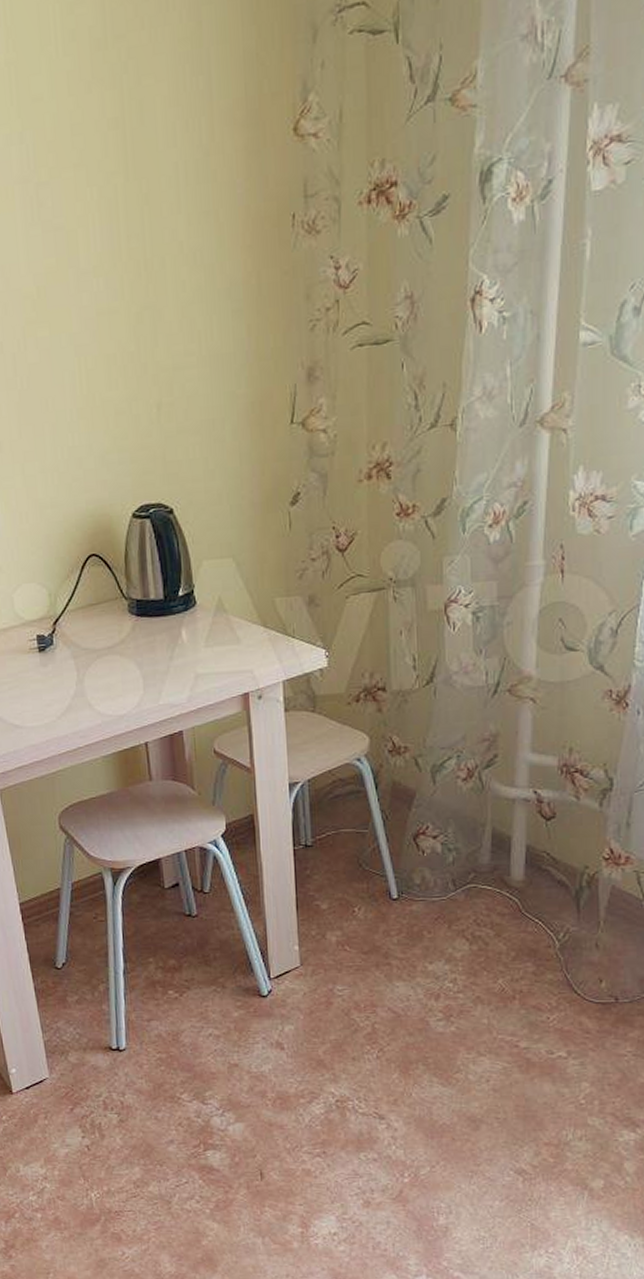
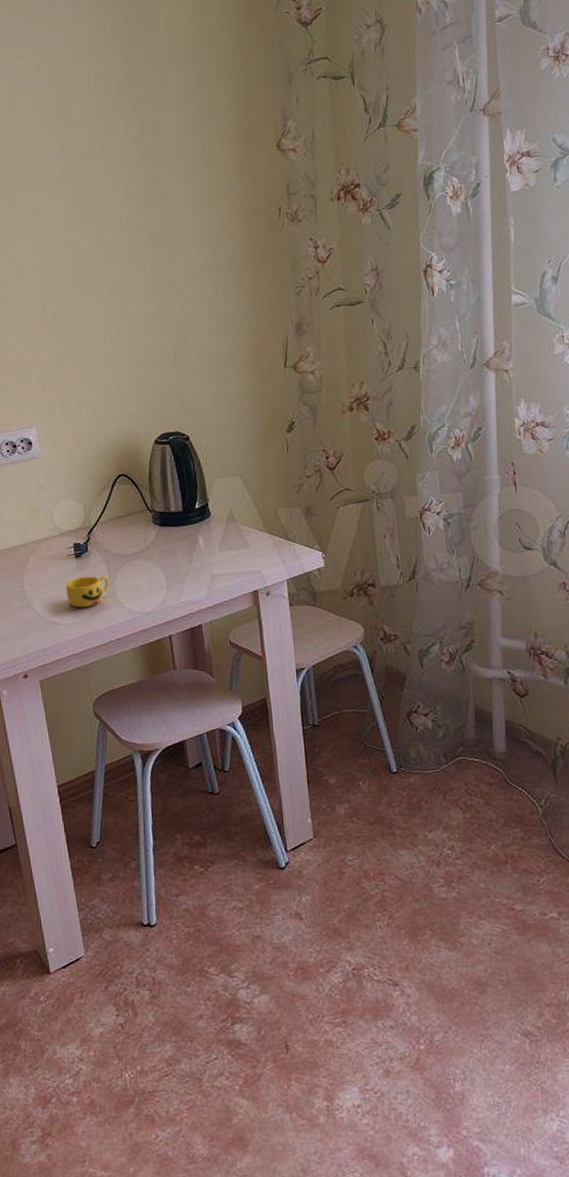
cup: none [27,672,77,709] -> present [65,575,109,608]

